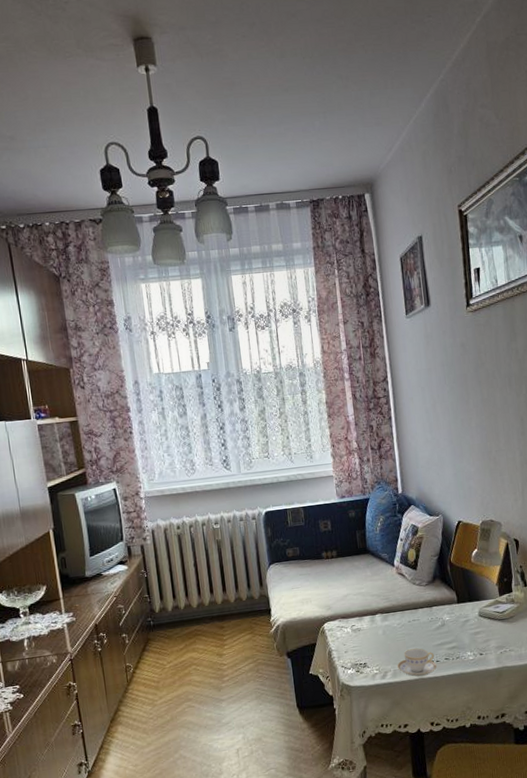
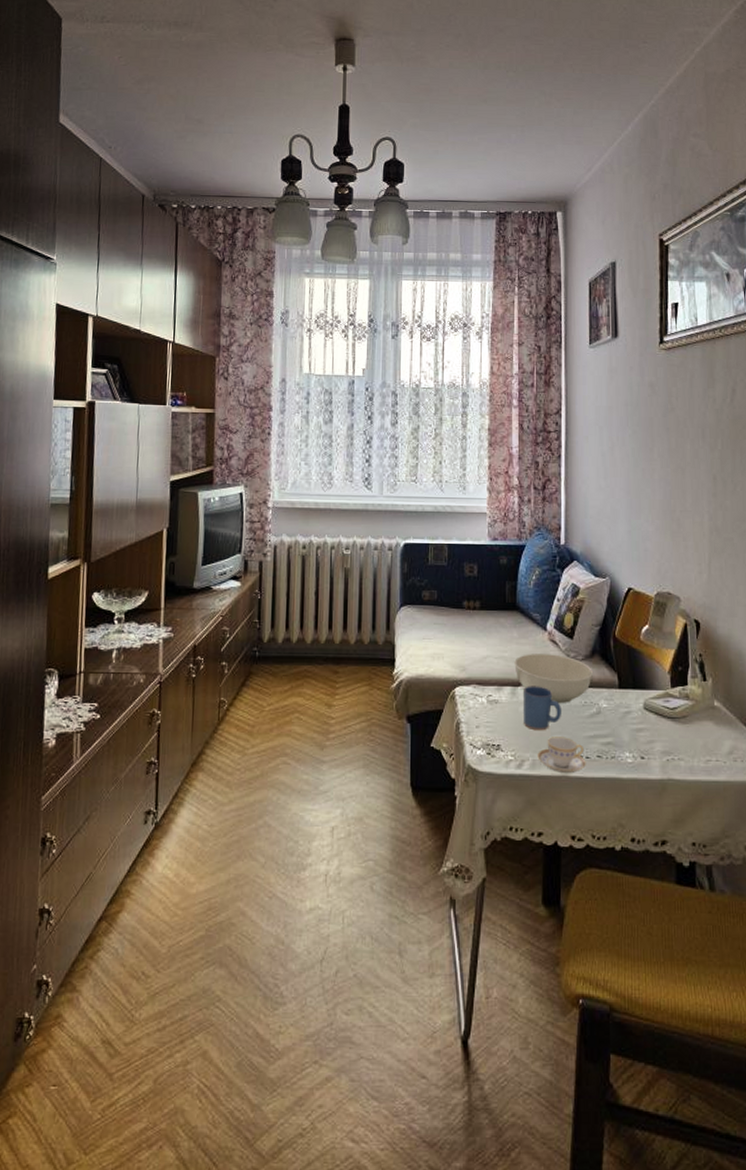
bowl: none [370,584,436,623] -> present [514,654,594,703]
mug: none [380,611,413,647] -> present [524,686,561,731]

